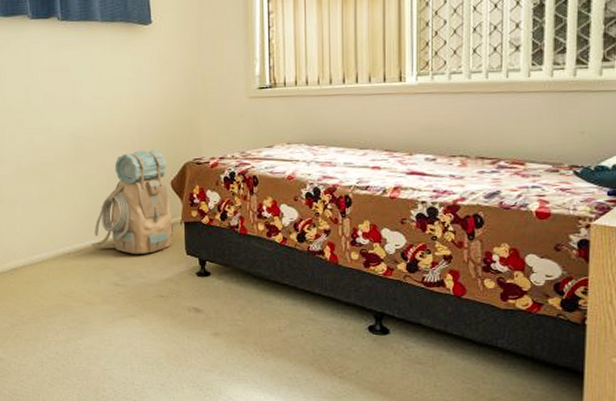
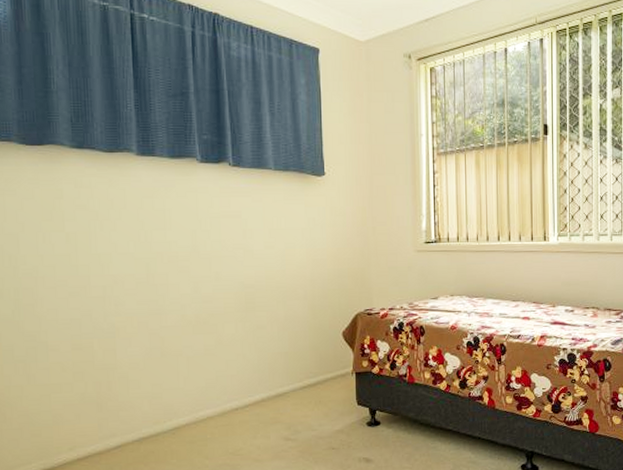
backpack: present [92,149,174,254] -> none [261,299,346,407]

